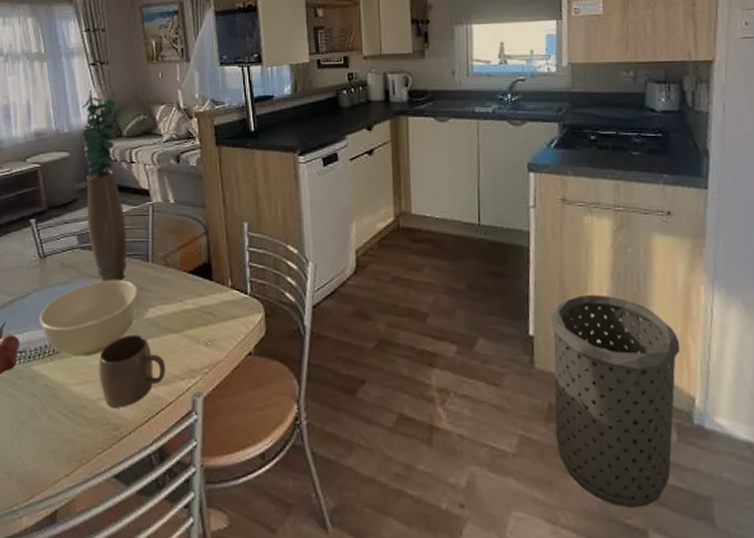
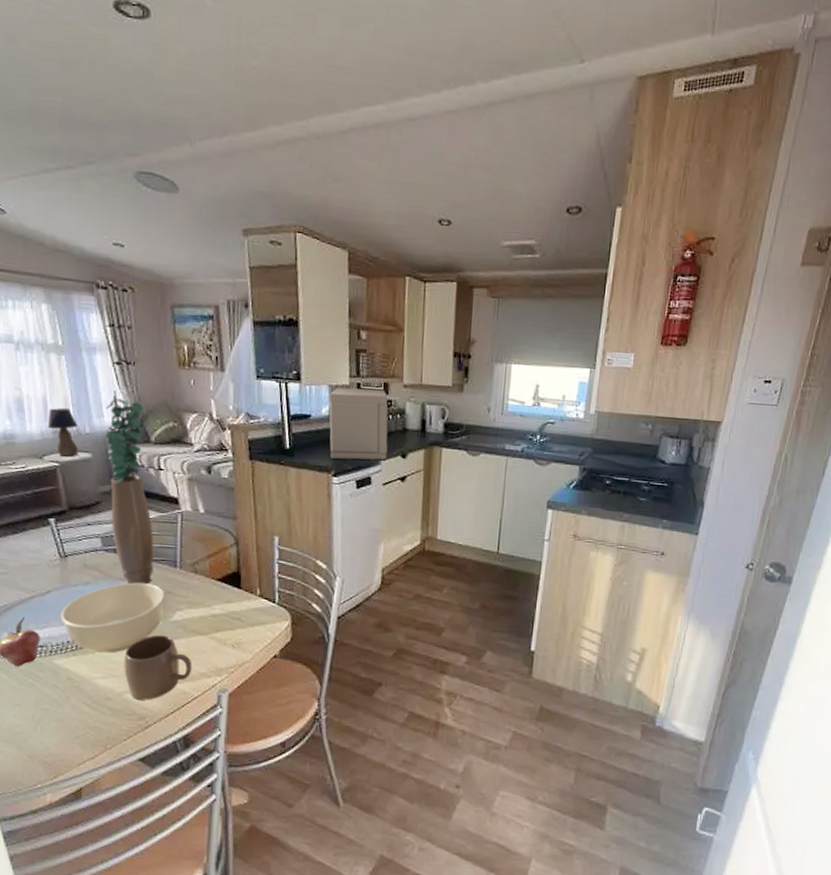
table lamp: none [30,110,58,157] -> present [47,407,79,457]
microwave: none [291,63,352,138] -> present [329,387,388,461]
laundry basket: present [551,294,681,508] -> none [542,618,655,789]

